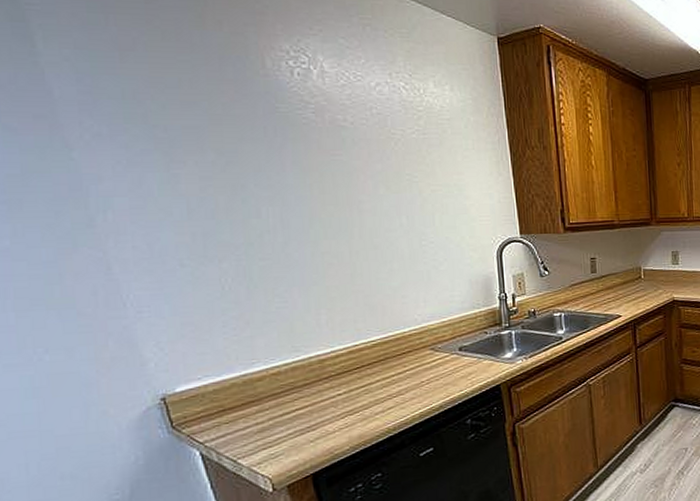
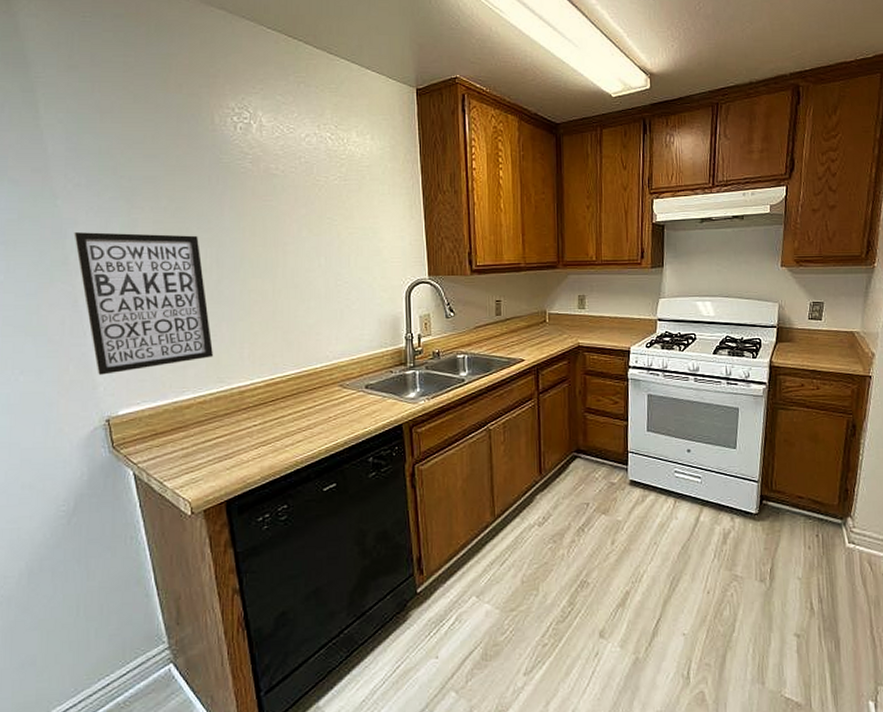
wall art: none [98,190,285,350] -> present [74,232,213,375]

